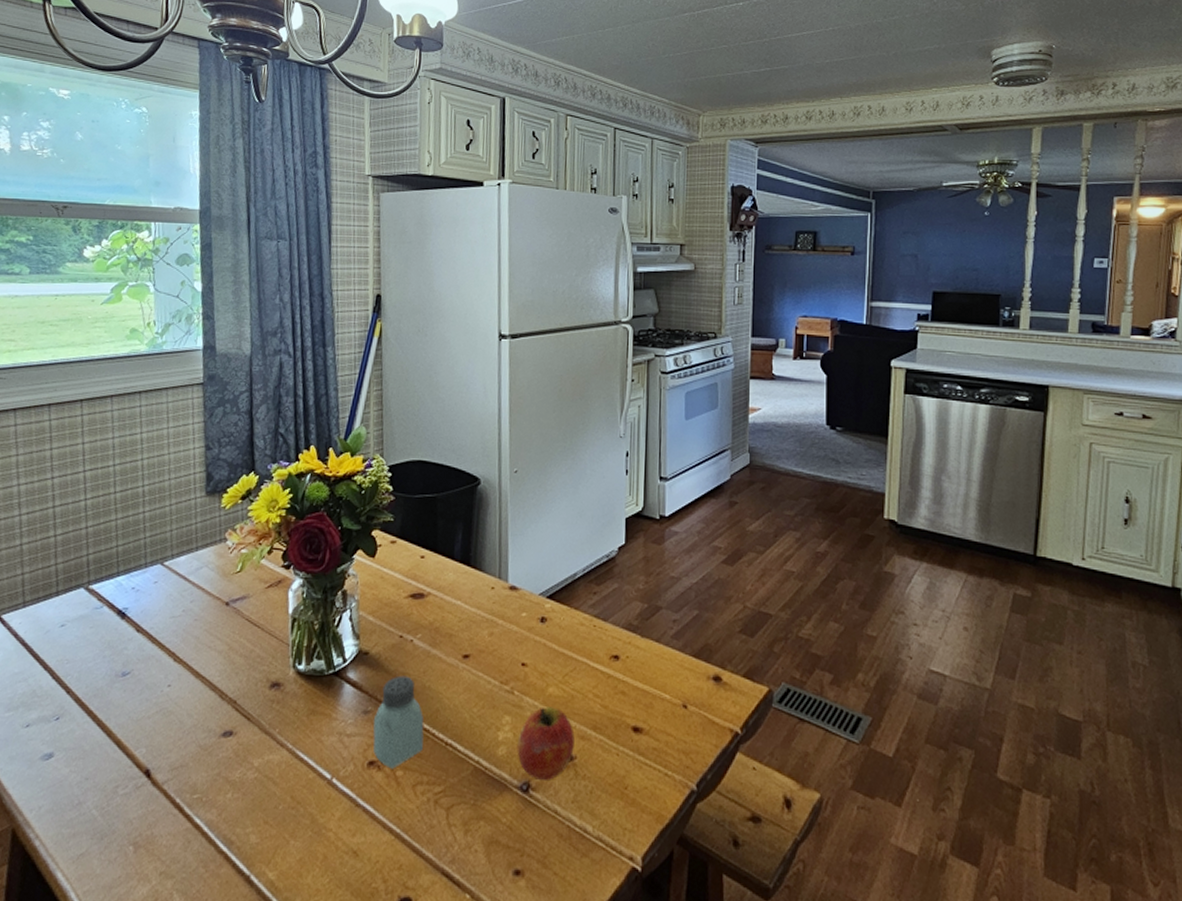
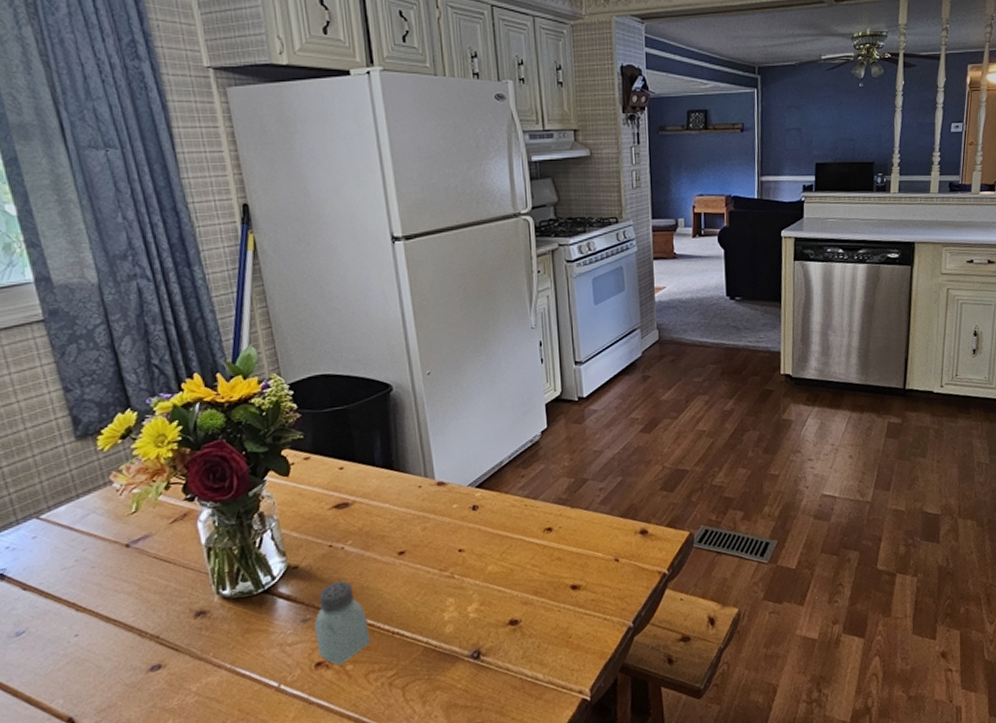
apple: present [517,706,575,780] -> none [463,582,518,646]

